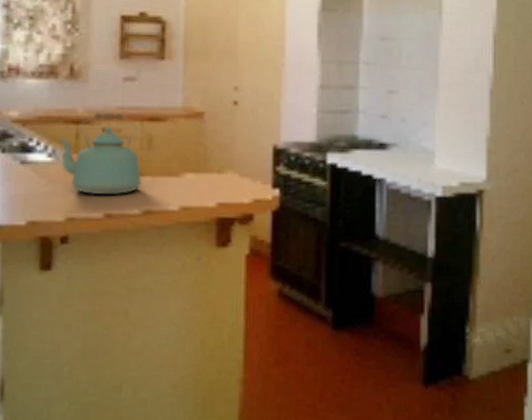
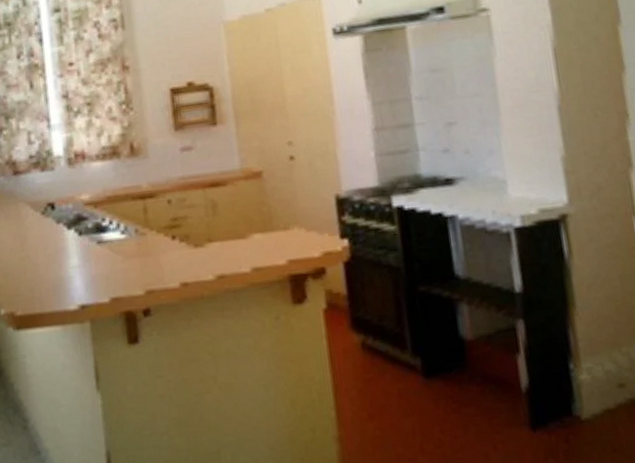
kettle: present [59,112,142,195] -> none [129,182,212,266]

